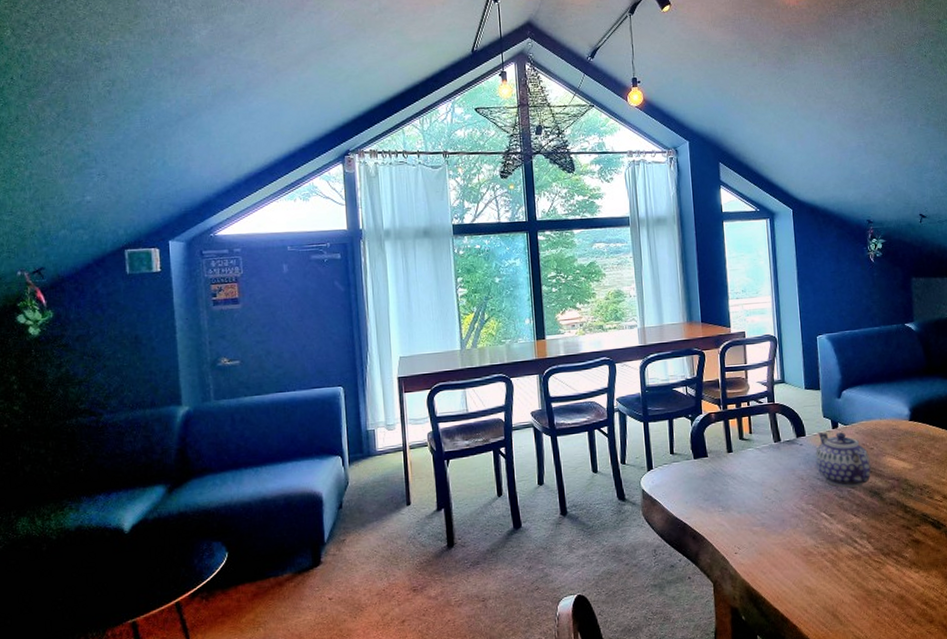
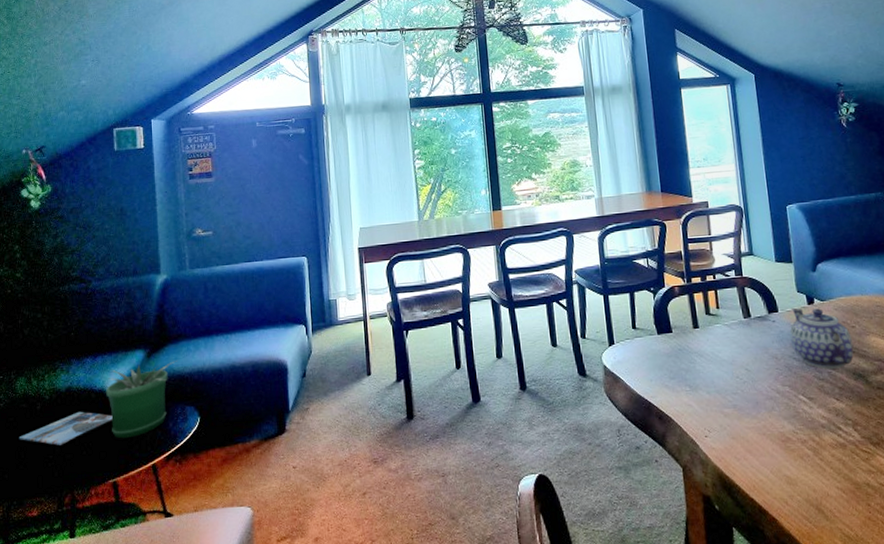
magazine: none [22,551,130,588] -> present [18,411,113,446]
planter: none [122,495,202,578] -> present [106,361,177,439]

